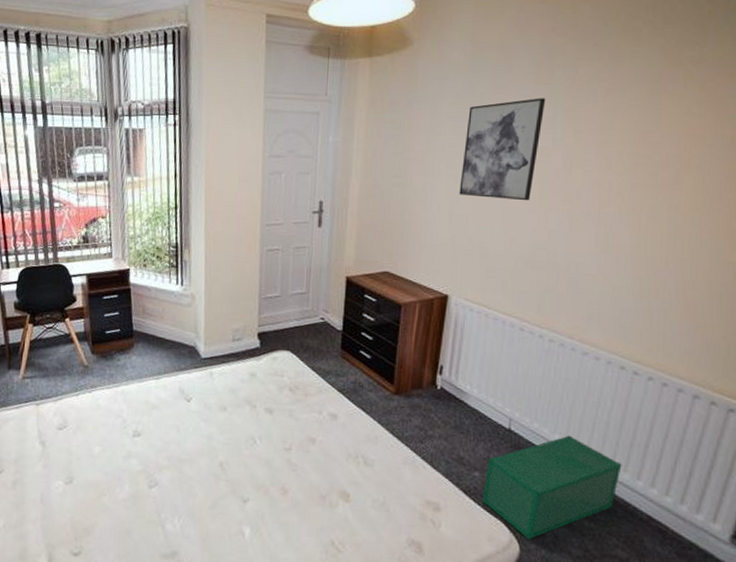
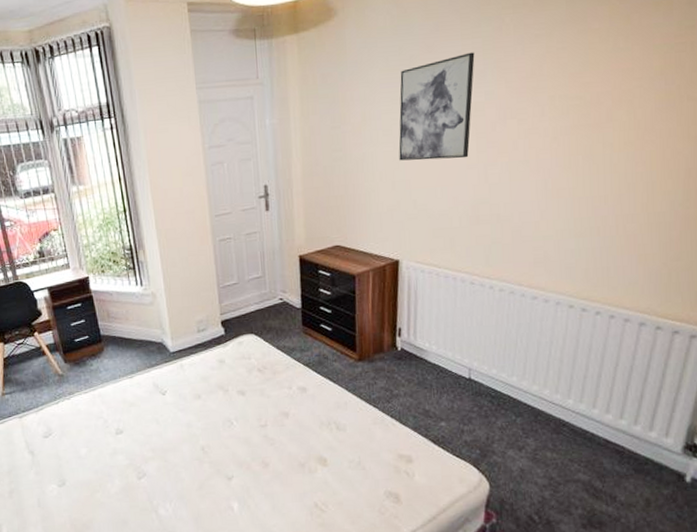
storage bin: present [481,435,622,540] -> none [450,376,578,477]

